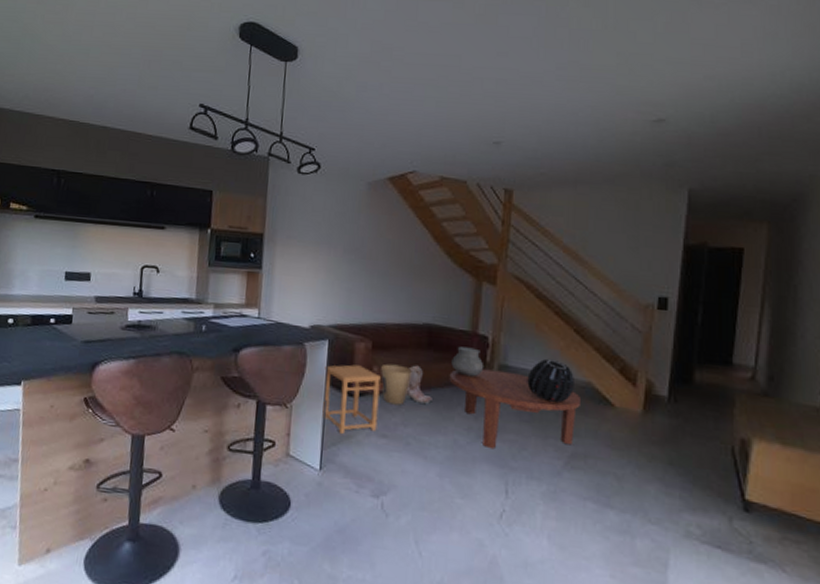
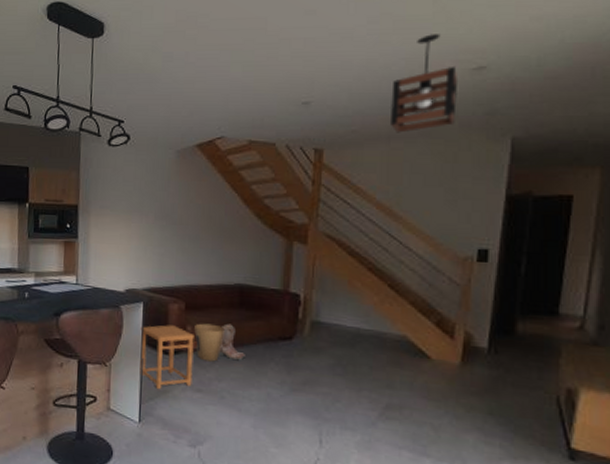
coffee table: present [449,369,582,450] -> none [261,325,397,402]
ceramic pot: present [451,346,484,377] -> none [263,305,297,334]
decorative sphere: present [527,358,574,404] -> none [340,313,389,357]
pendant light: none [577,84,640,179] -> present [391,34,459,133]

